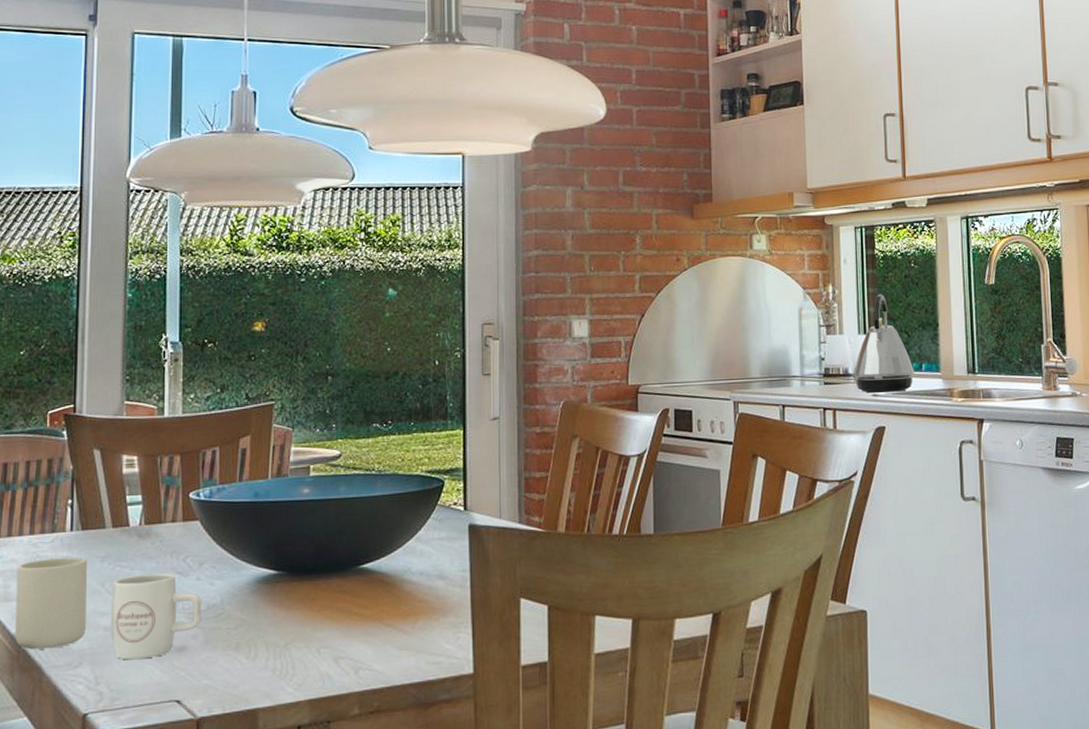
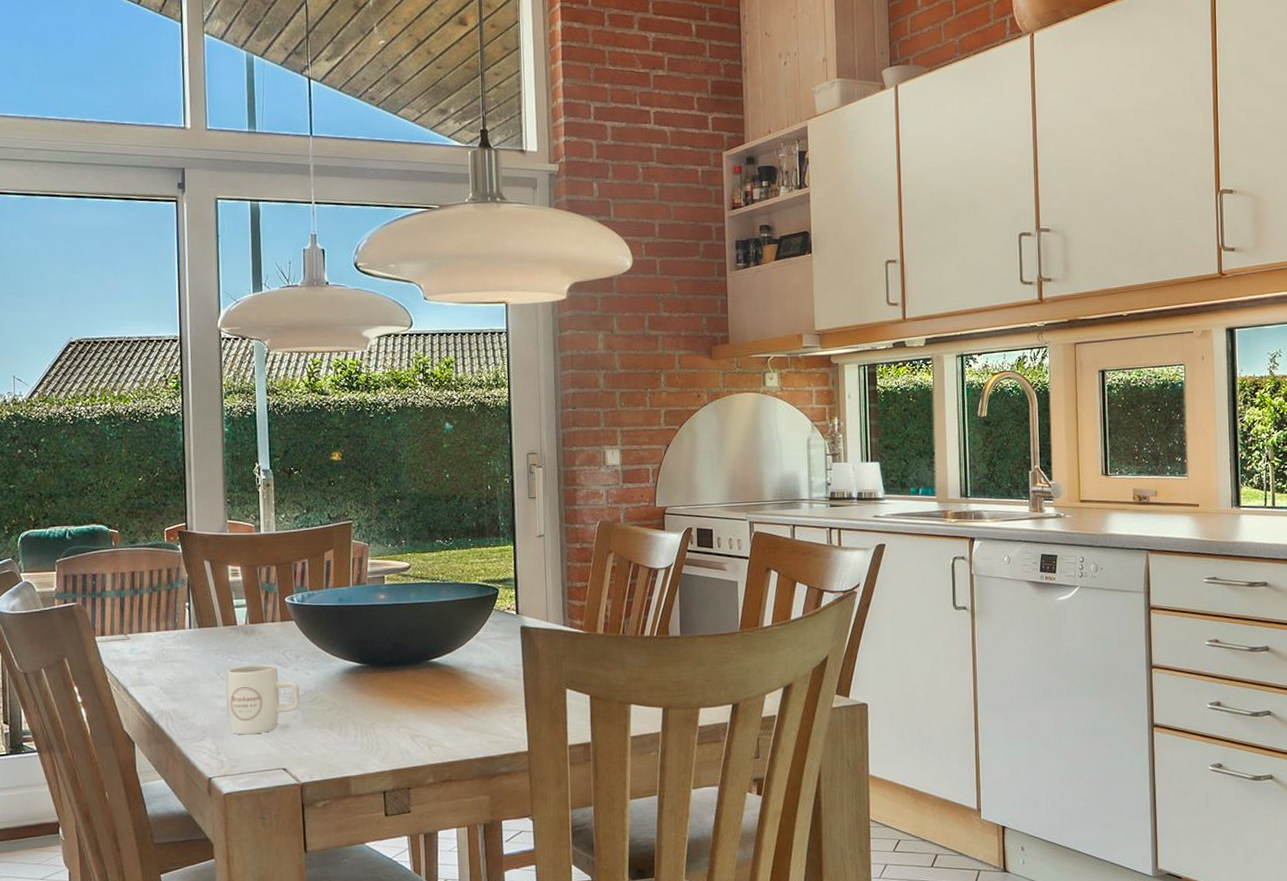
cup: present [15,557,87,650] -> none [147,650,207,725]
kettle: present [853,294,915,393] -> none [857,426,912,514]

